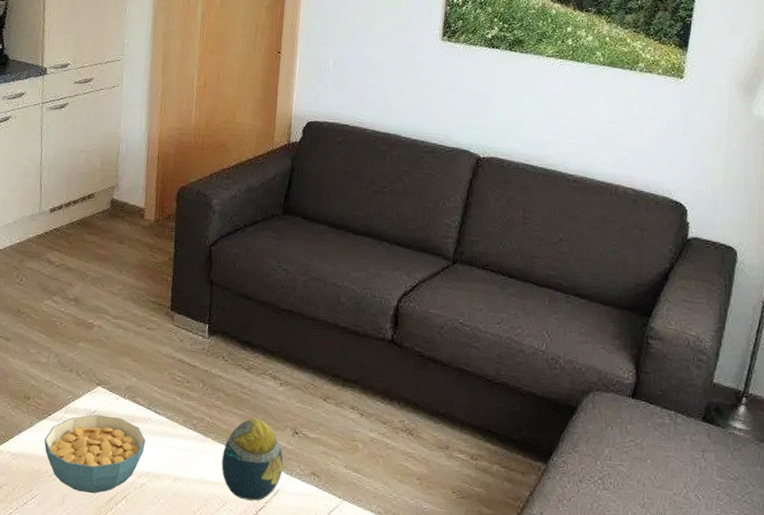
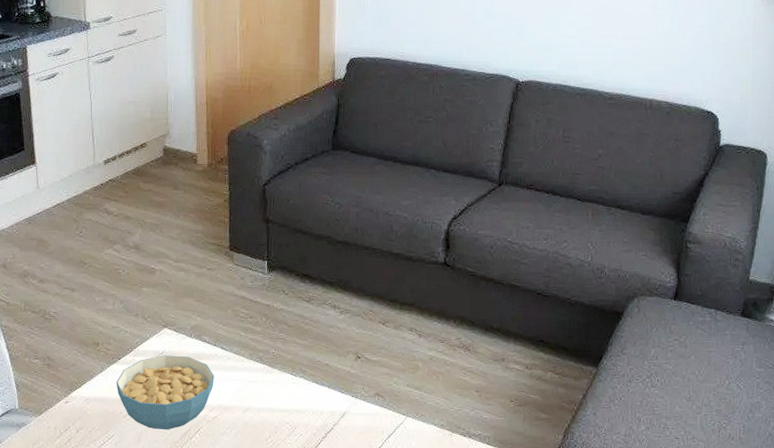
decorative egg: present [221,418,284,501] -> none [289,347,348,424]

